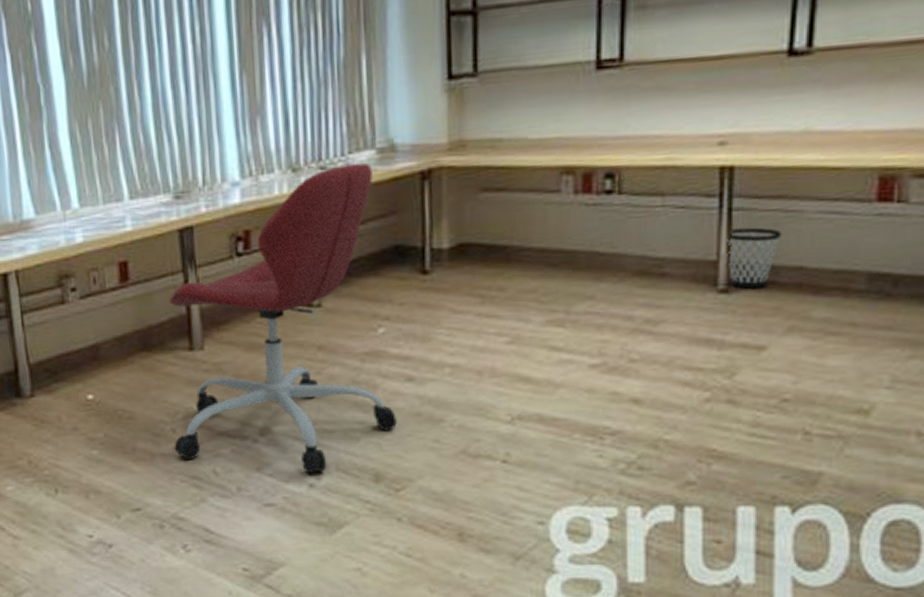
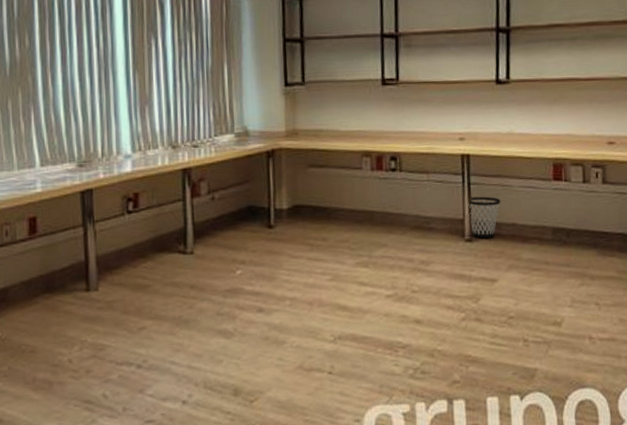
office chair: present [169,163,397,474] -> none [70,144,251,392]

